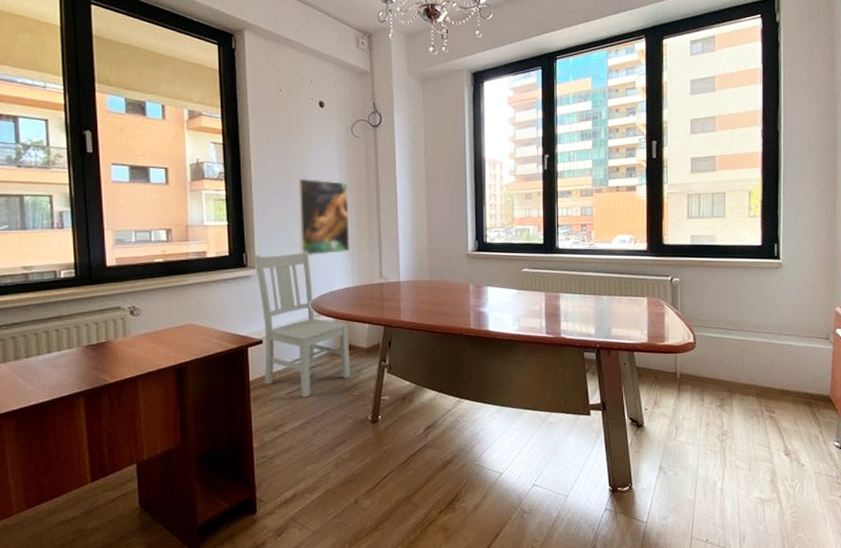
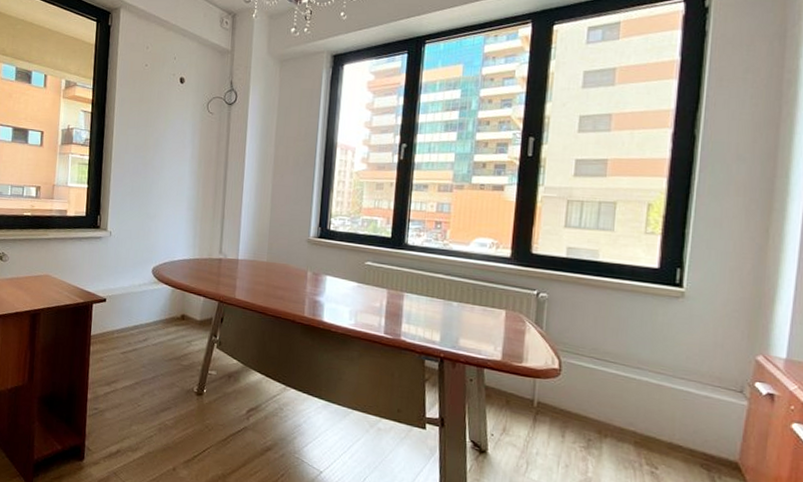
chair: present [254,250,351,398] -> none [103,217,185,360]
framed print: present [296,179,350,257] -> none [147,150,199,225]

